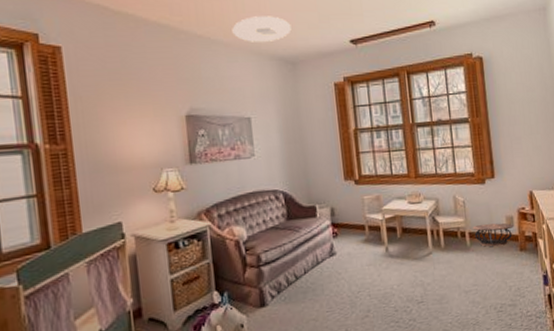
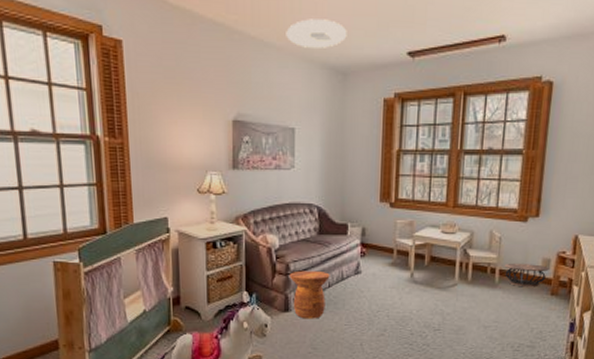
side table: none [261,257,305,312] -> present [289,270,330,319]

